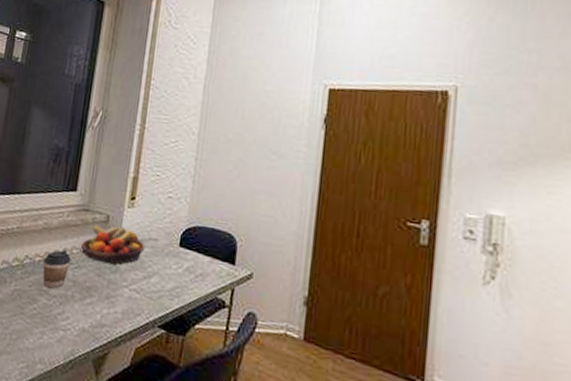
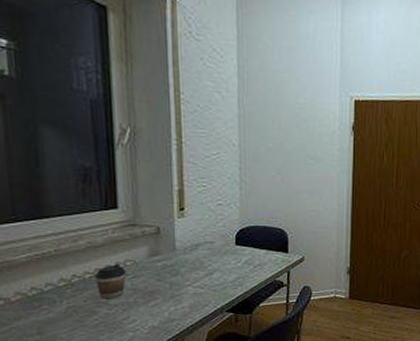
fruit bowl: present [81,225,145,264] -> none [135,235,202,269]

